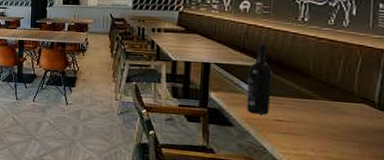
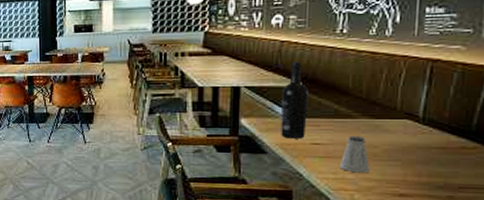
saltshaker: none [301,115,330,152] -> present [340,135,371,173]

